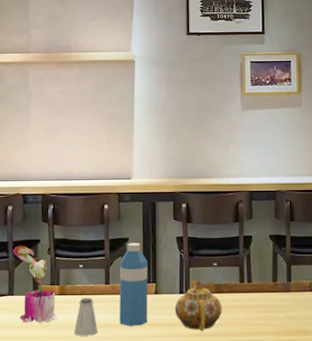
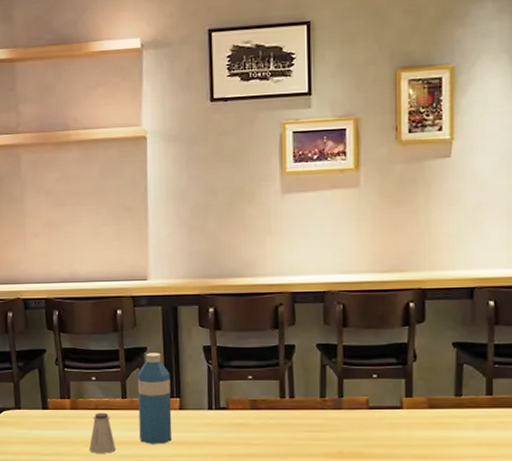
potted plant: present [13,245,58,323] -> none [17,355,71,439]
teapot: present [174,280,222,332] -> none [203,395,259,452]

